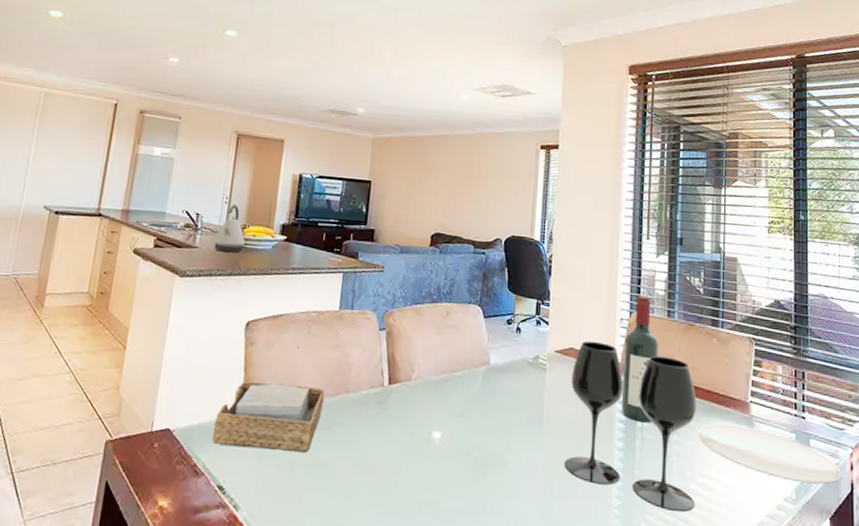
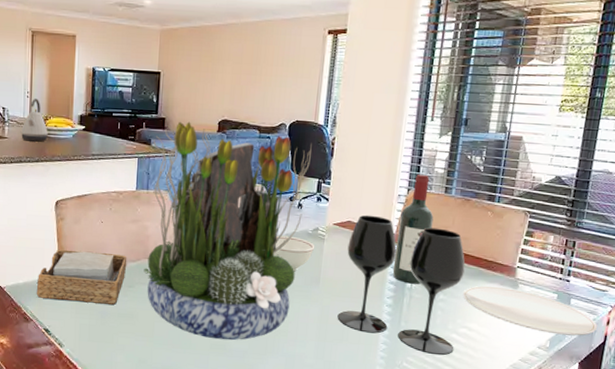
flower arrangement: none [343,234,529,498] -> present [143,121,312,341]
bowl: none [491,364,536,408] -> present [273,235,315,272]

